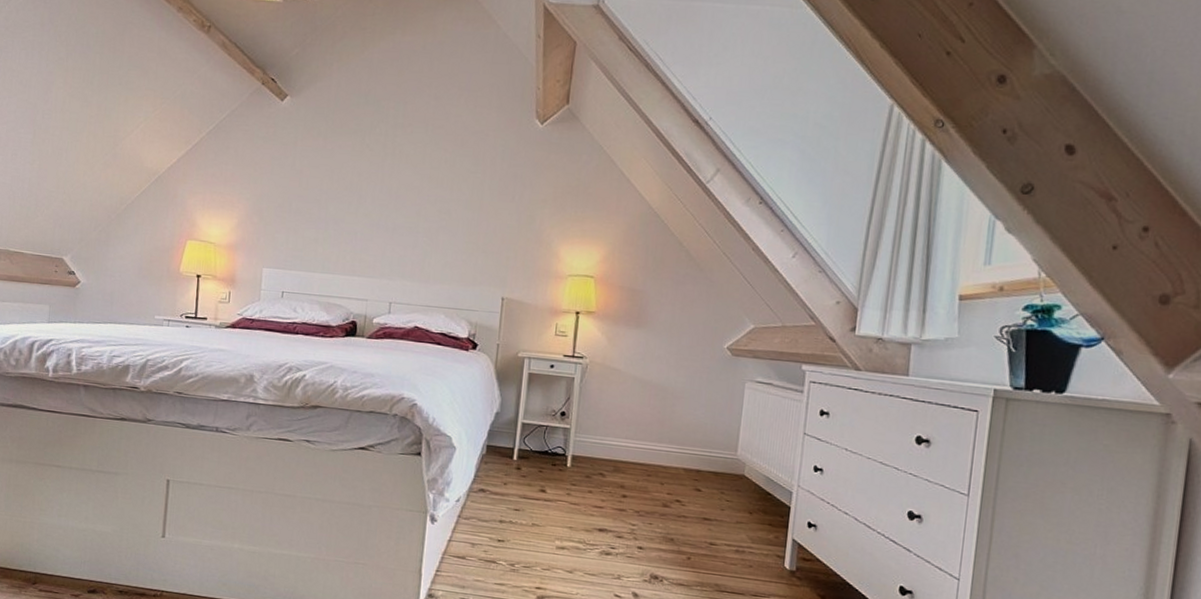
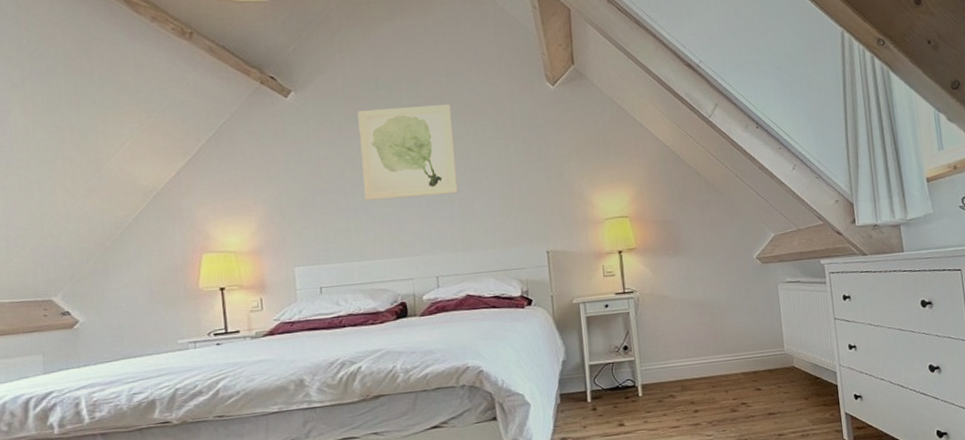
wall art: none [337,124,435,222] -> present [357,104,458,200]

